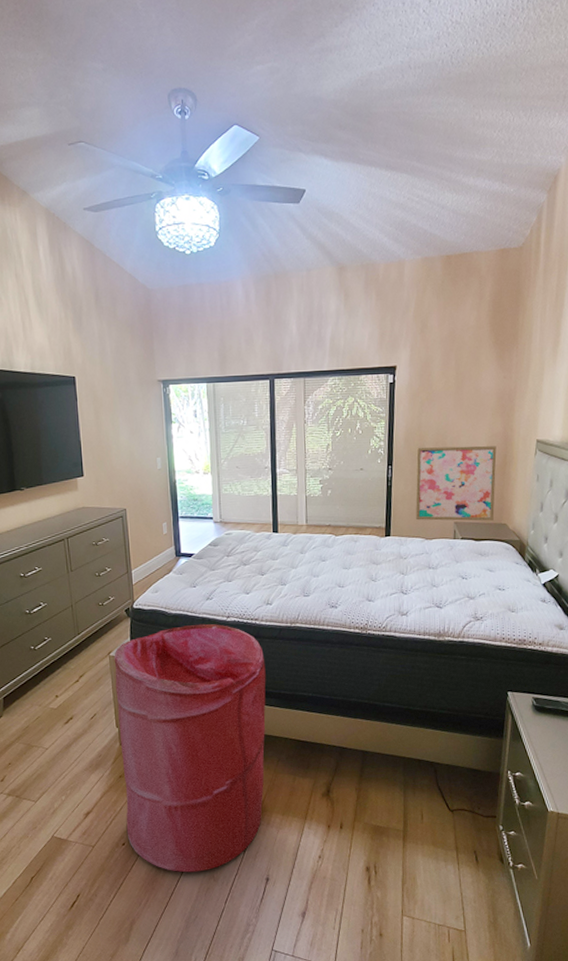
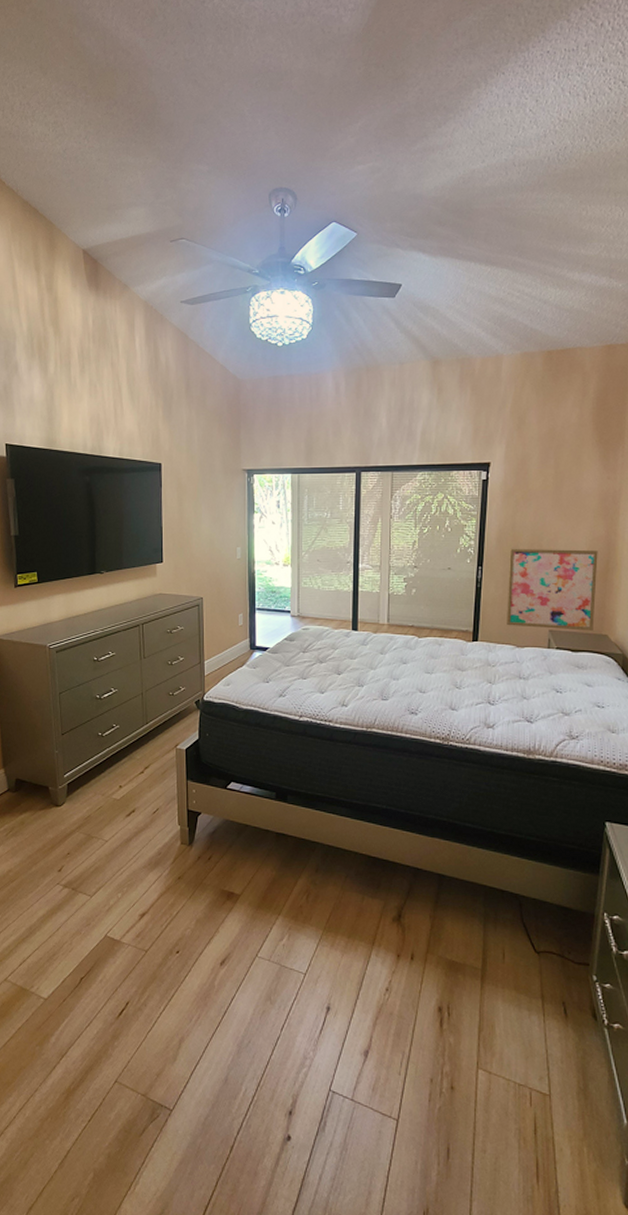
laundry hamper: present [114,624,266,873] -> none [180,722,338,992]

